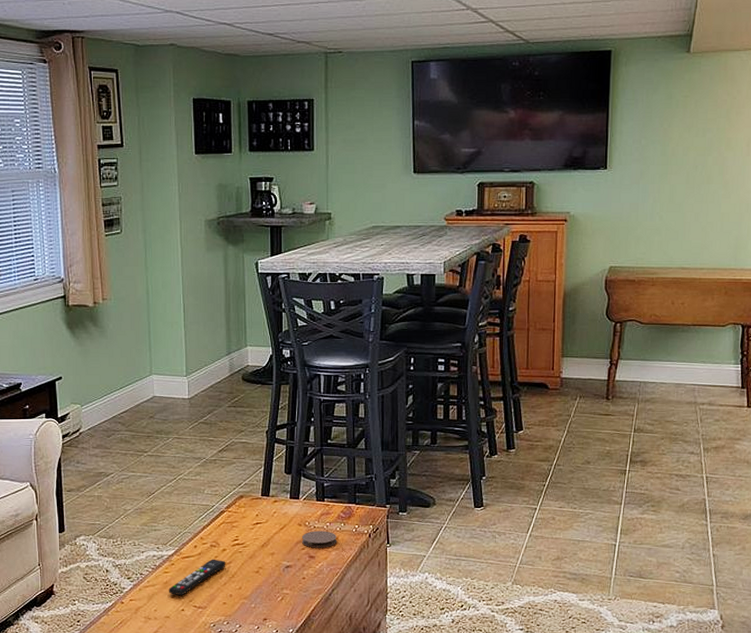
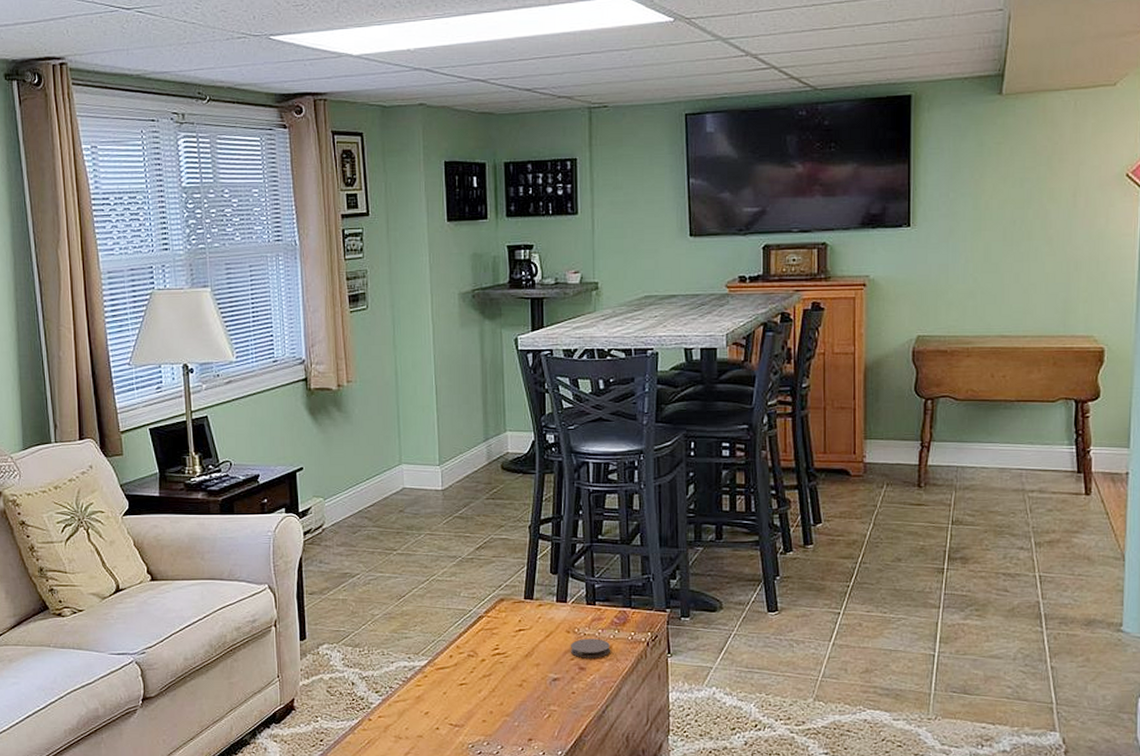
remote control: present [168,559,226,596] -> none [421,670,486,712]

